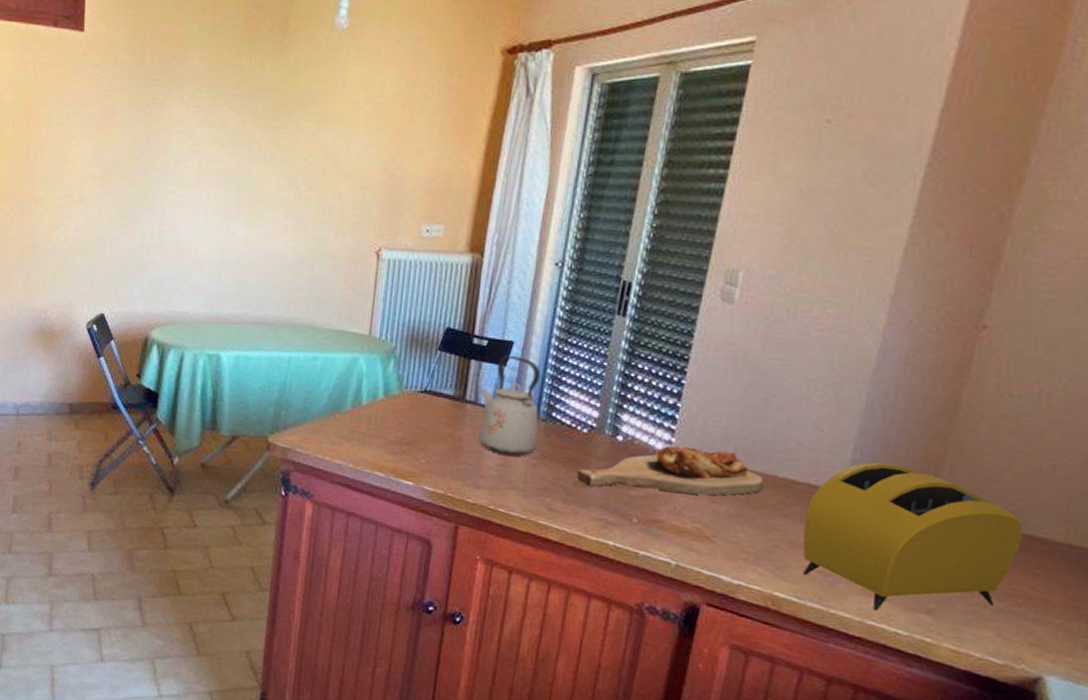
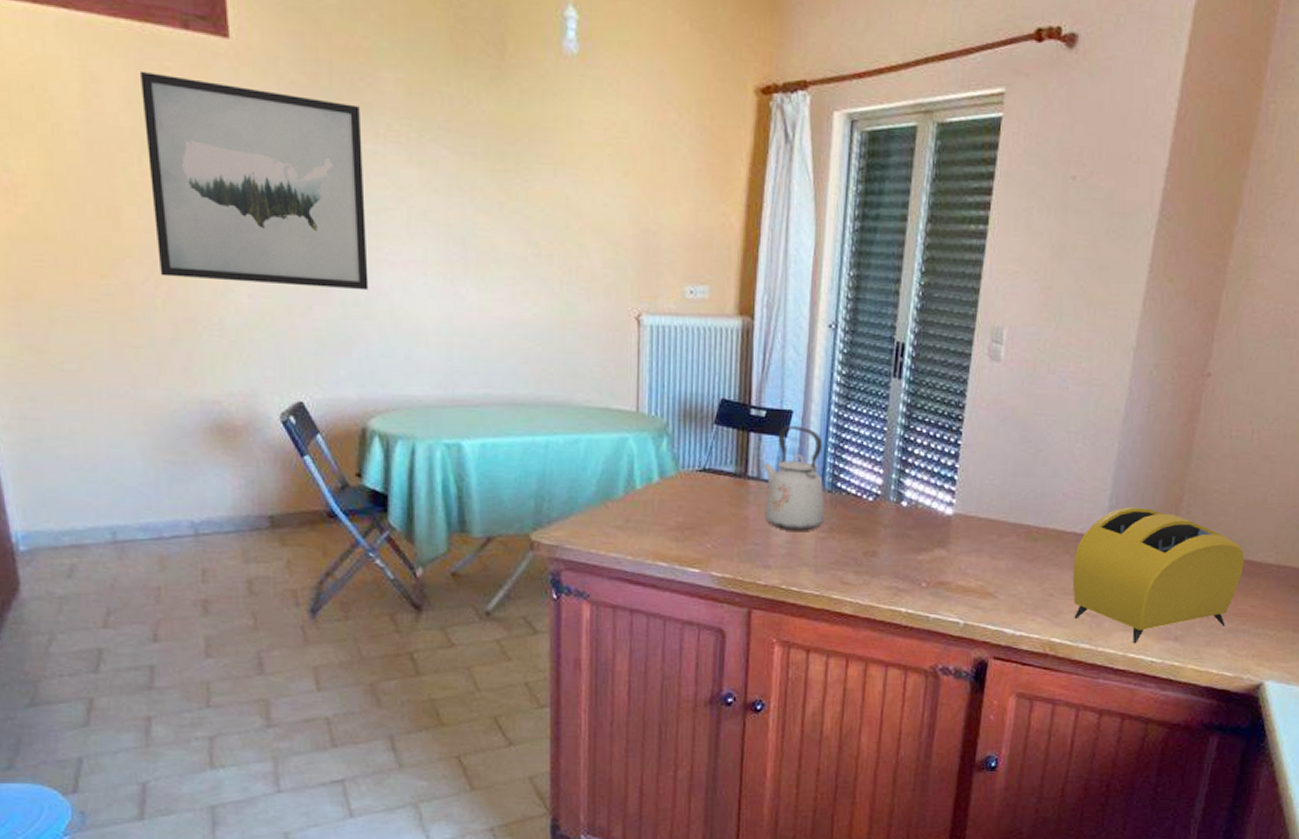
wall art: none [17,59,171,226] -> present [140,70,369,291]
cutting board: present [576,444,764,496] -> none [865,505,1037,556]

